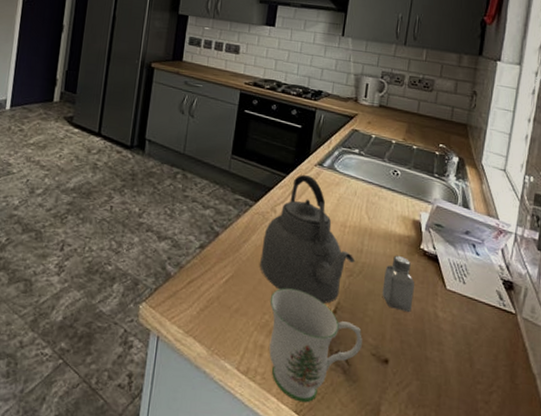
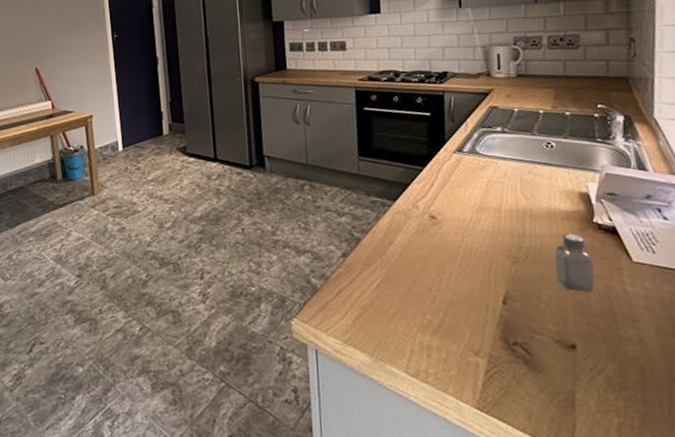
kettle: present [260,175,355,304] -> none [409,164,518,295]
mug: present [269,288,362,403] -> none [428,284,542,399]

